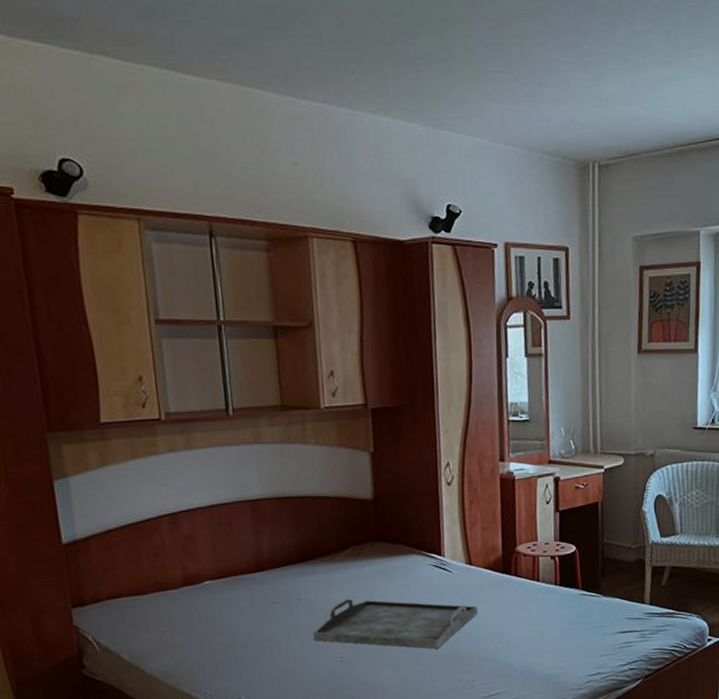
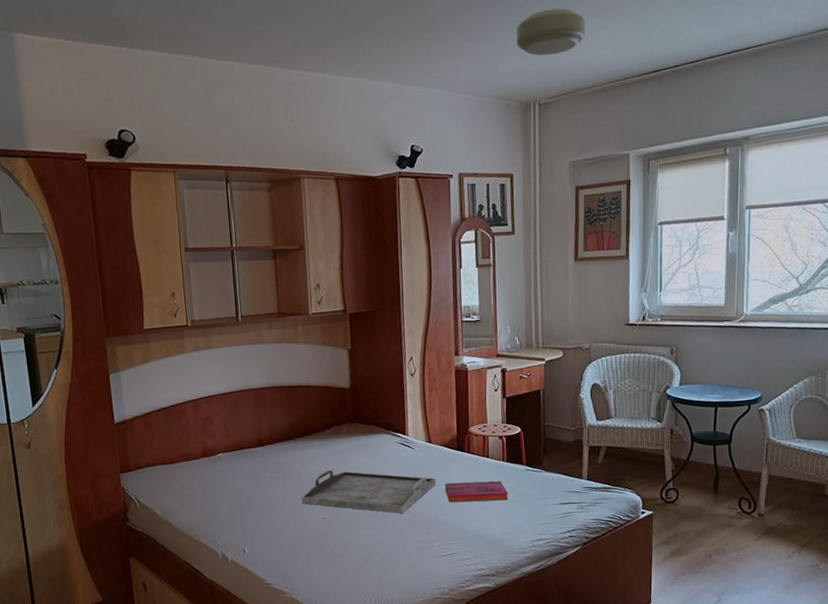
hardback book: none [487,607,562,635] -> present [444,480,509,503]
ceiling light: none [572,52,653,108] -> present [516,8,586,56]

